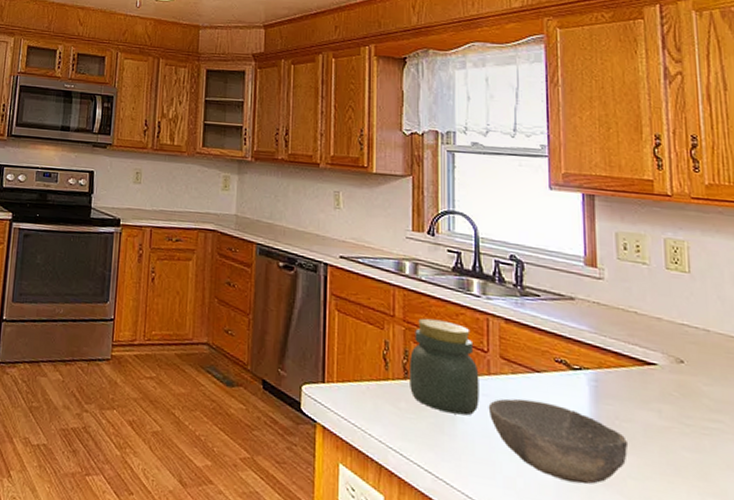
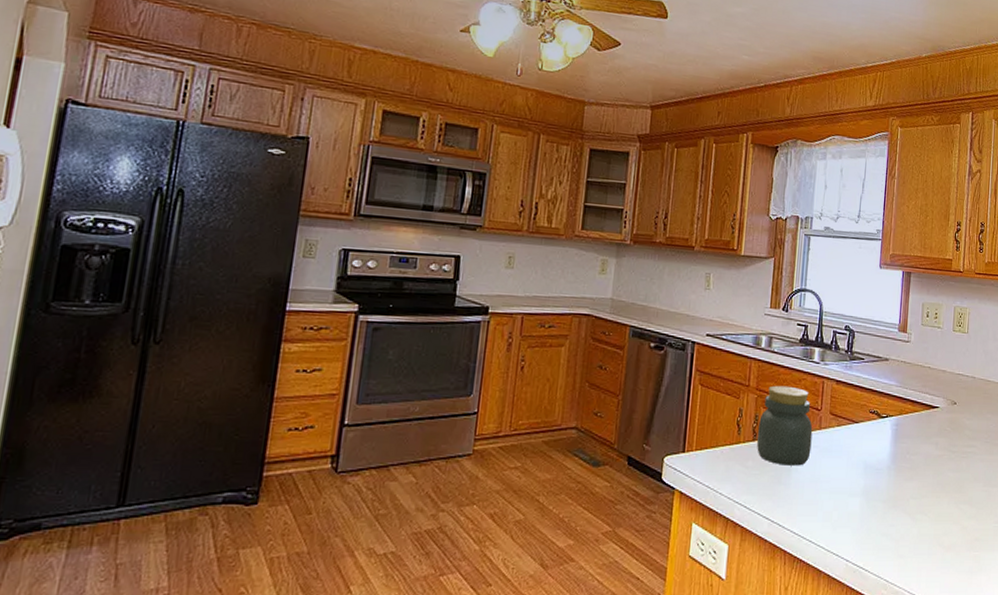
bowl: present [488,398,629,485] -> none [817,446,914,509]

